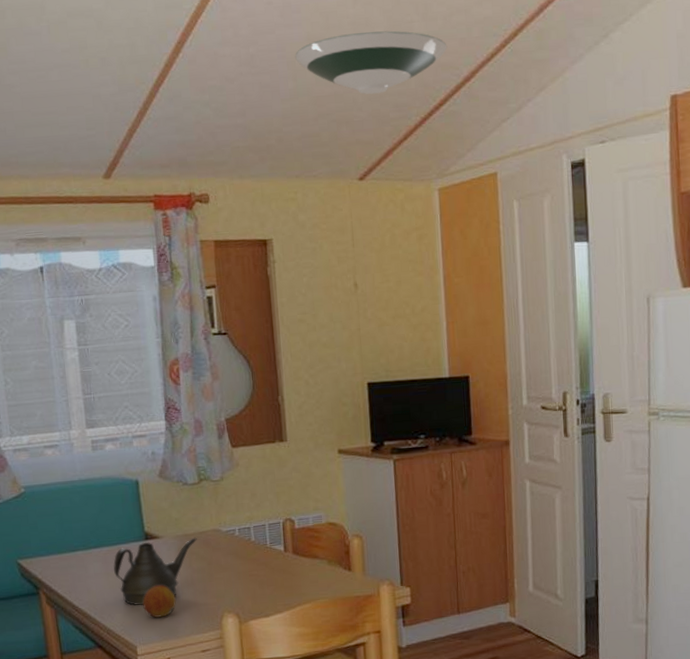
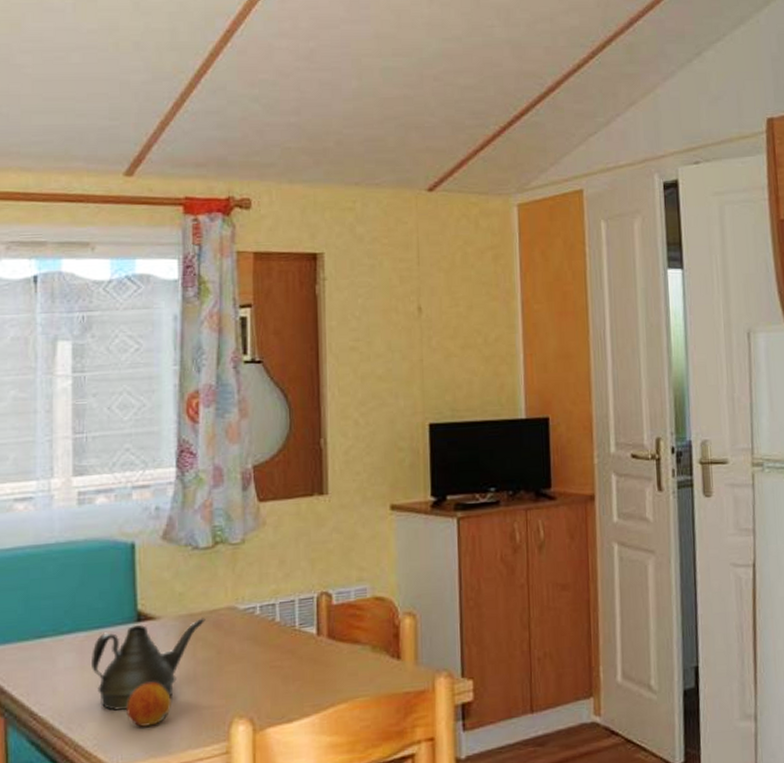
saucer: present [295,30,448,95] -> none [361,33,531,100]

